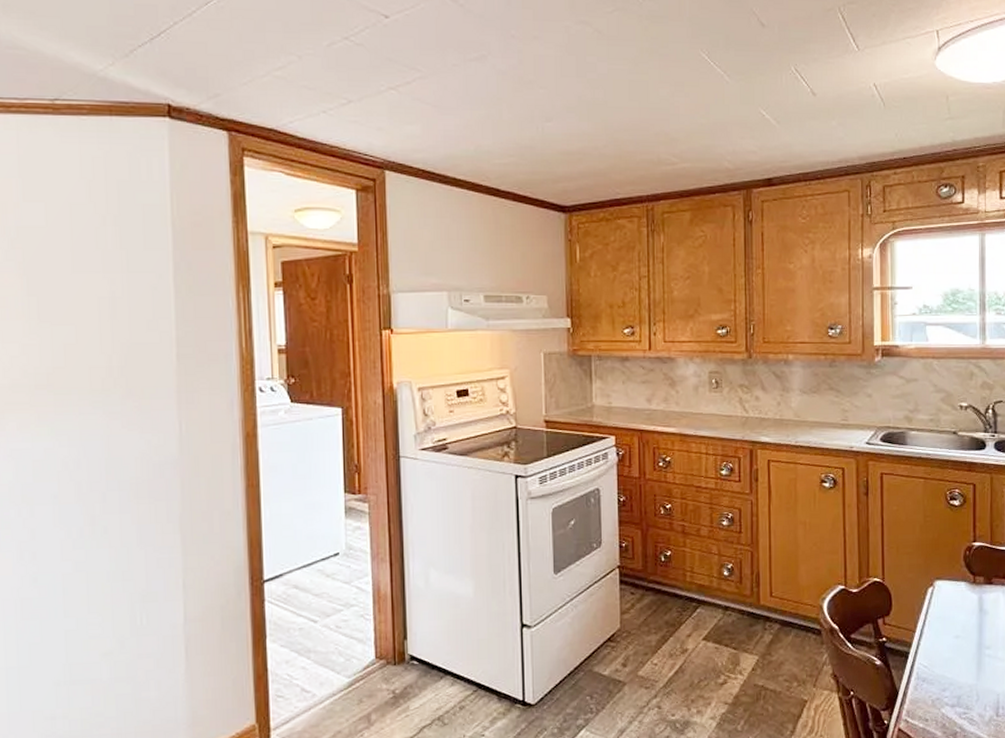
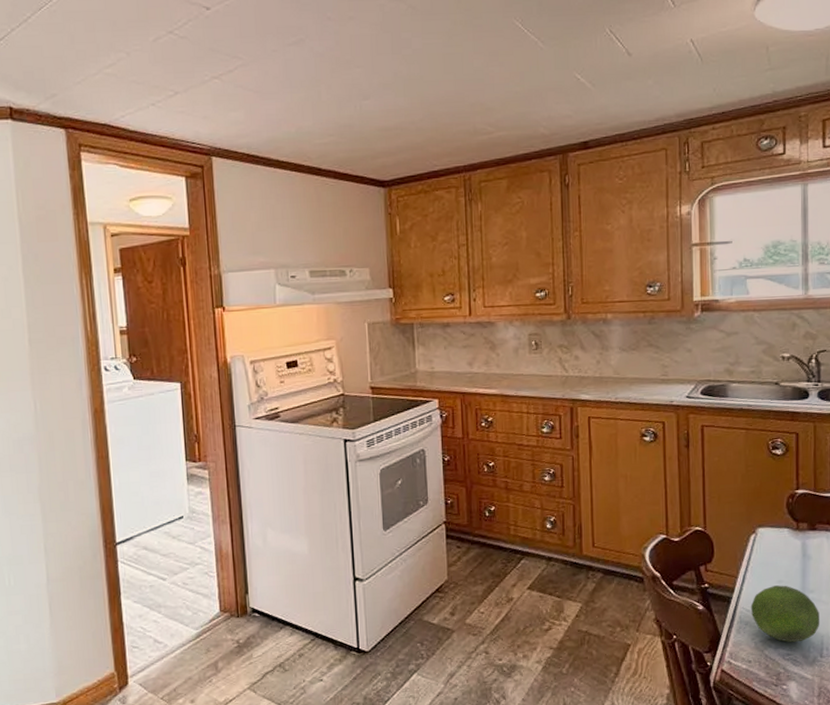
fruit: none [928,640,996,700] -> present [750,585,820,642]

